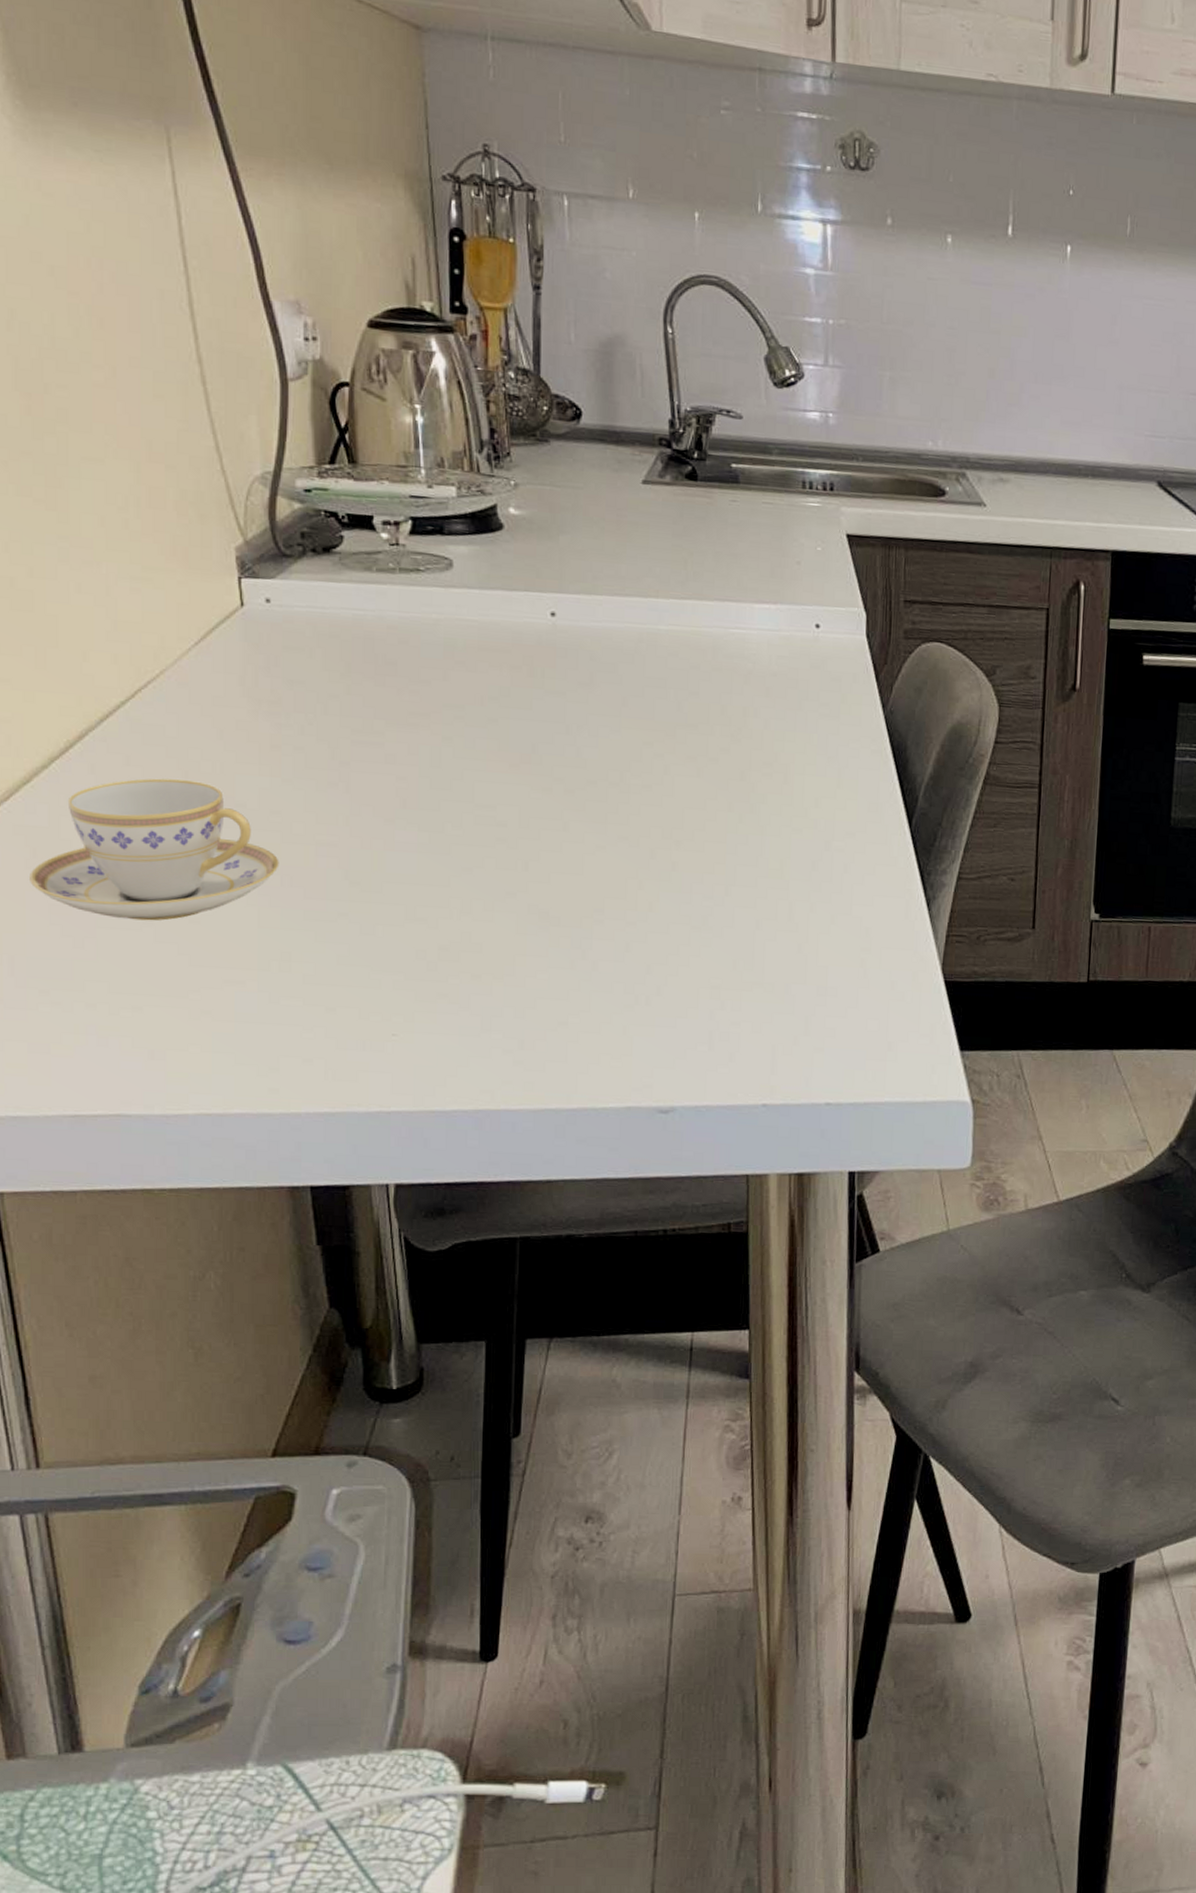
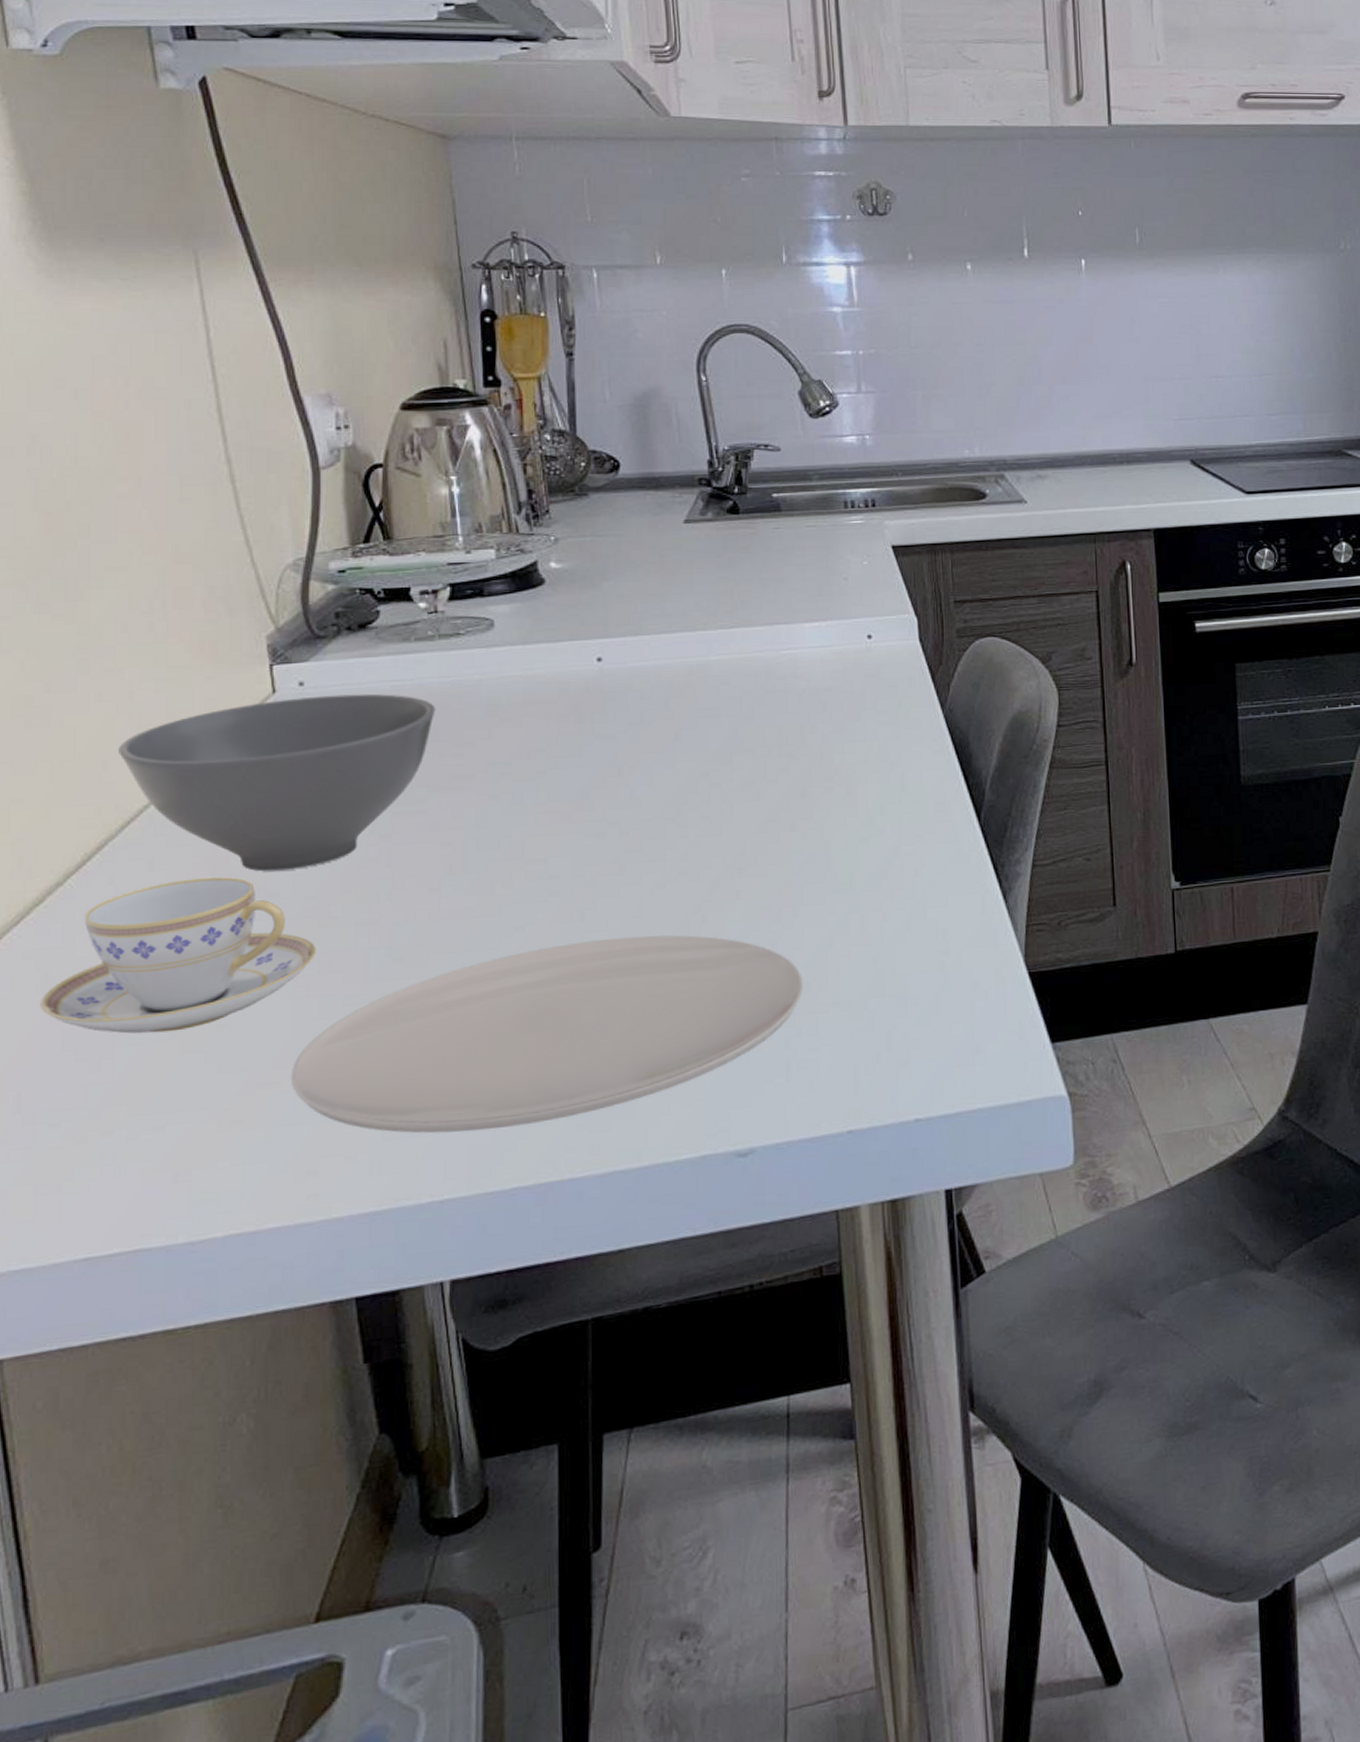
bowl: none [97,614,395,783] -> present [118,693,436,872]
plate: none [254,890,730,1055] -> present [290,935,803,1134]

